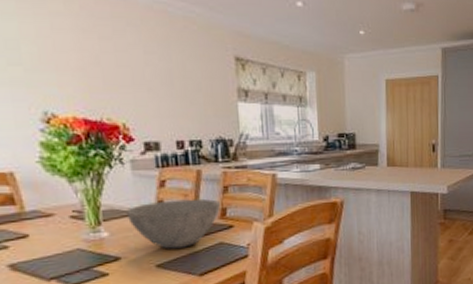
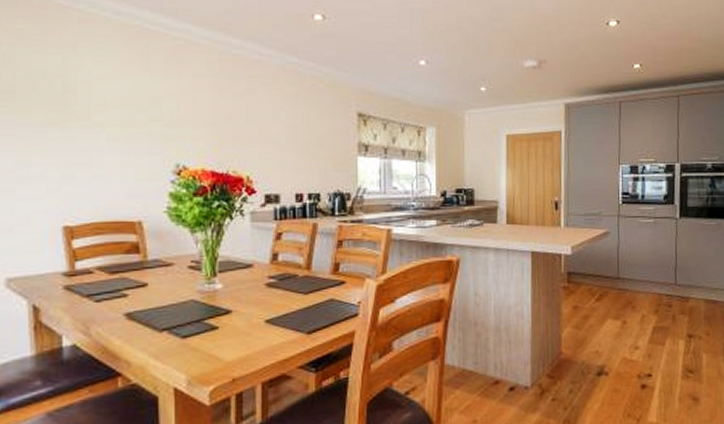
bowl: present [125,198,220,249] -> none [241,252,333,304]

